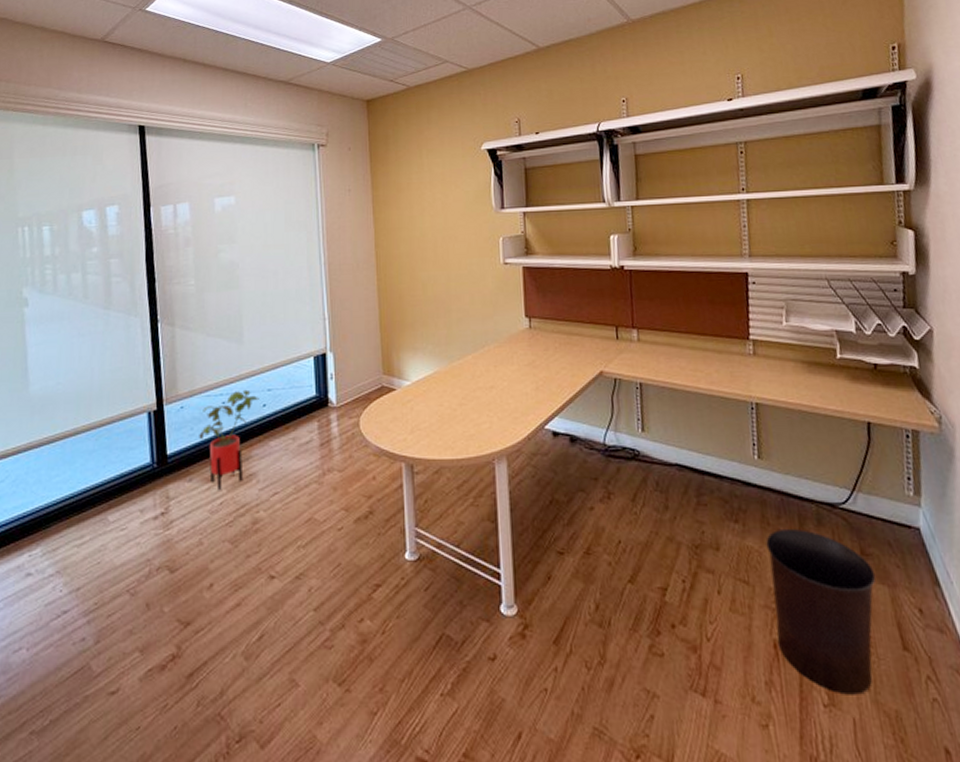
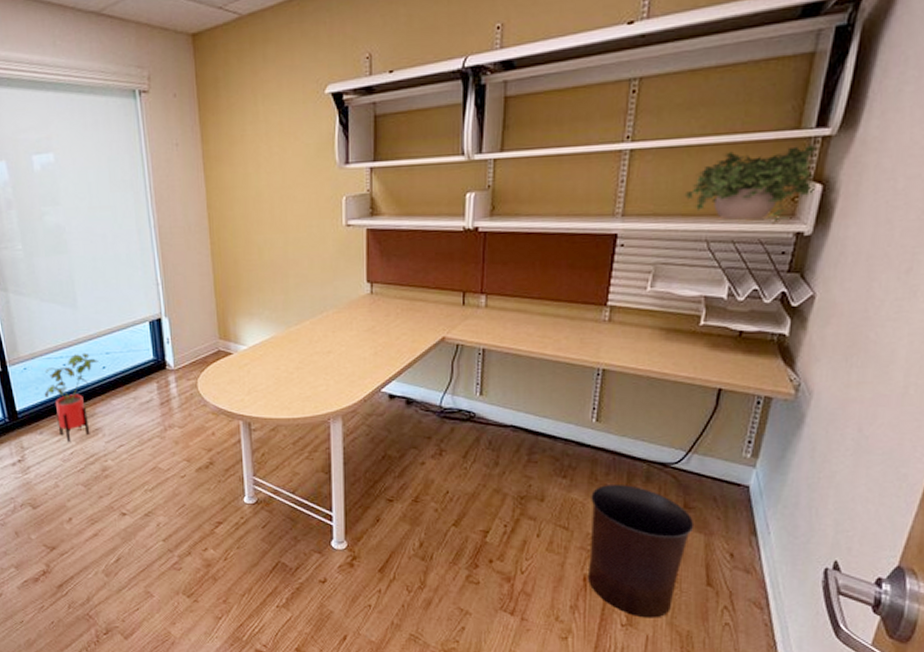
potted plant: none [798,196,908,264] -> present [682,143,817,223]

